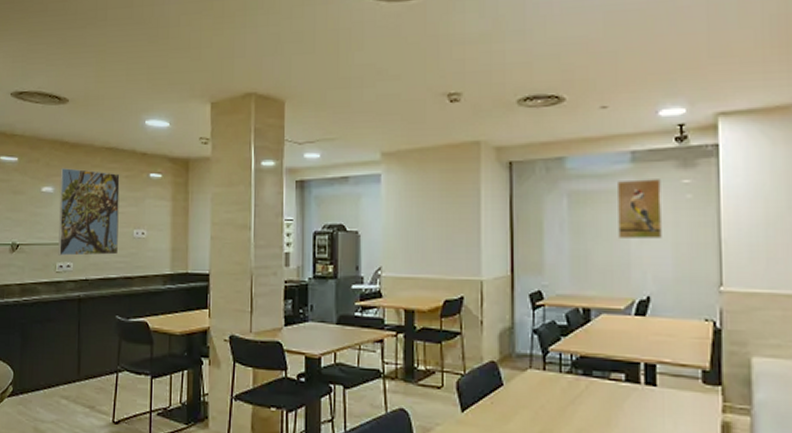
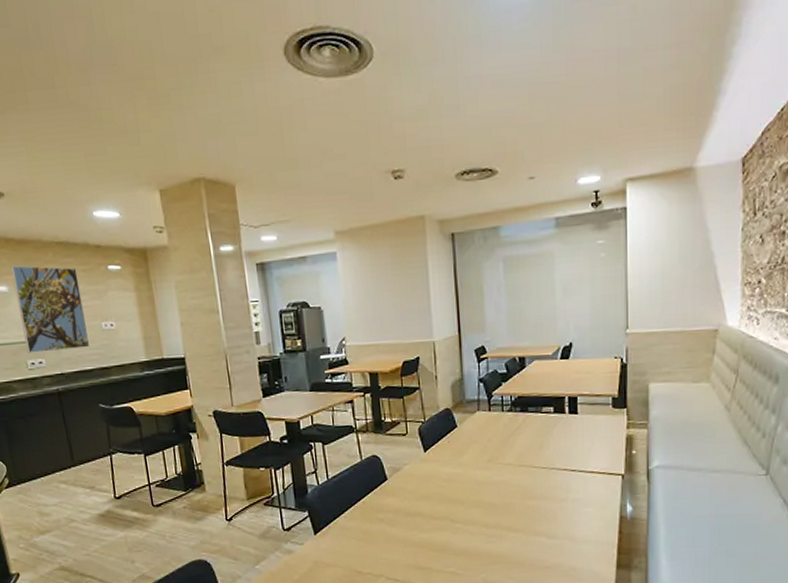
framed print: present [618,179,662,238] -> none [545,241,581,296]

